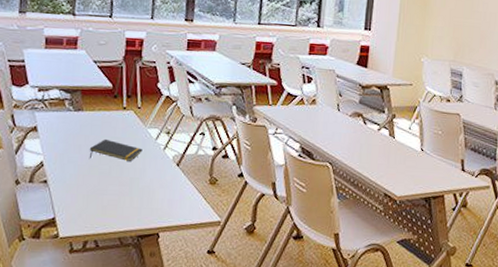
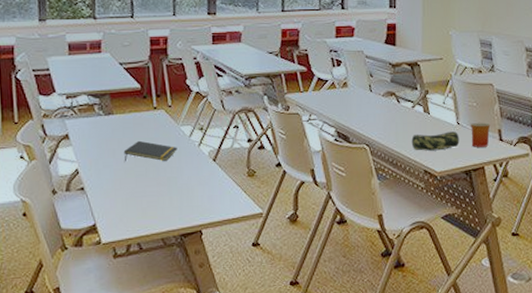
pencil case: none [374,157,422,175] -> present [411,131,460,151]
mug: none [433,151,454,176] -> present [470,123,491,147]

